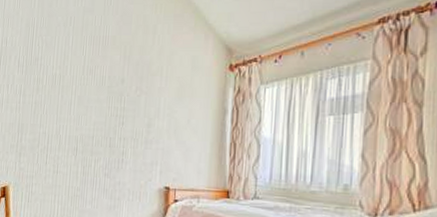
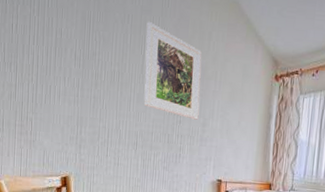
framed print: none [85,21,146,120] -> present [144,21,202,120]

